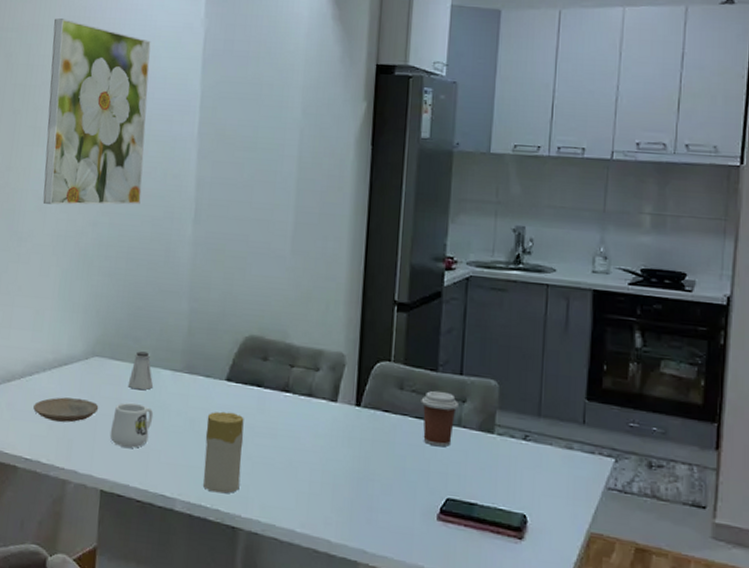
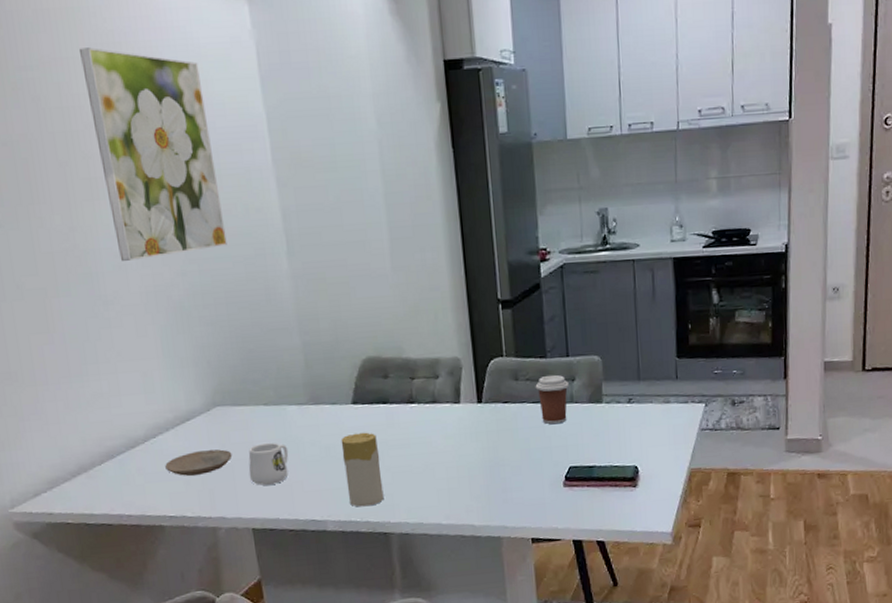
saltshaker: present [127,351,154,390] -> none [256,392,283,430]

